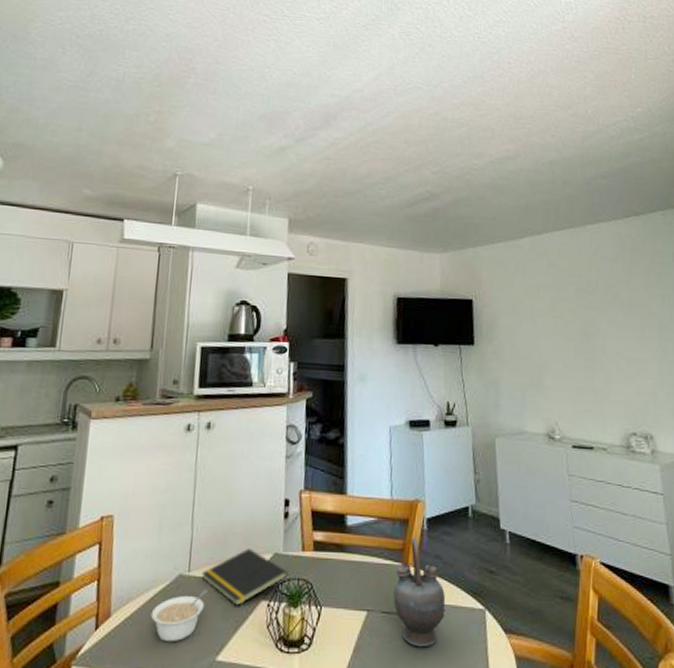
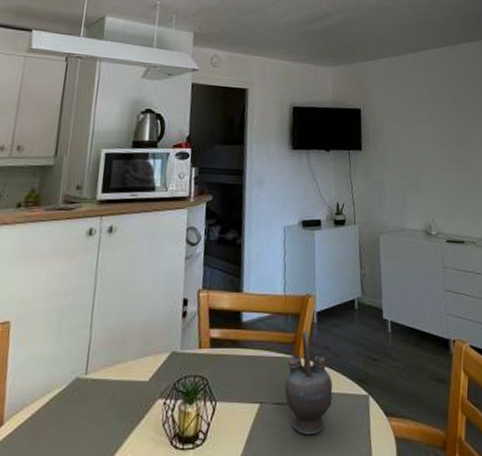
legume: present [150,589,208,643] -> none [45,391,104,447]
notepad: present [201,548,288,606] -> none [98,348,185,406]

